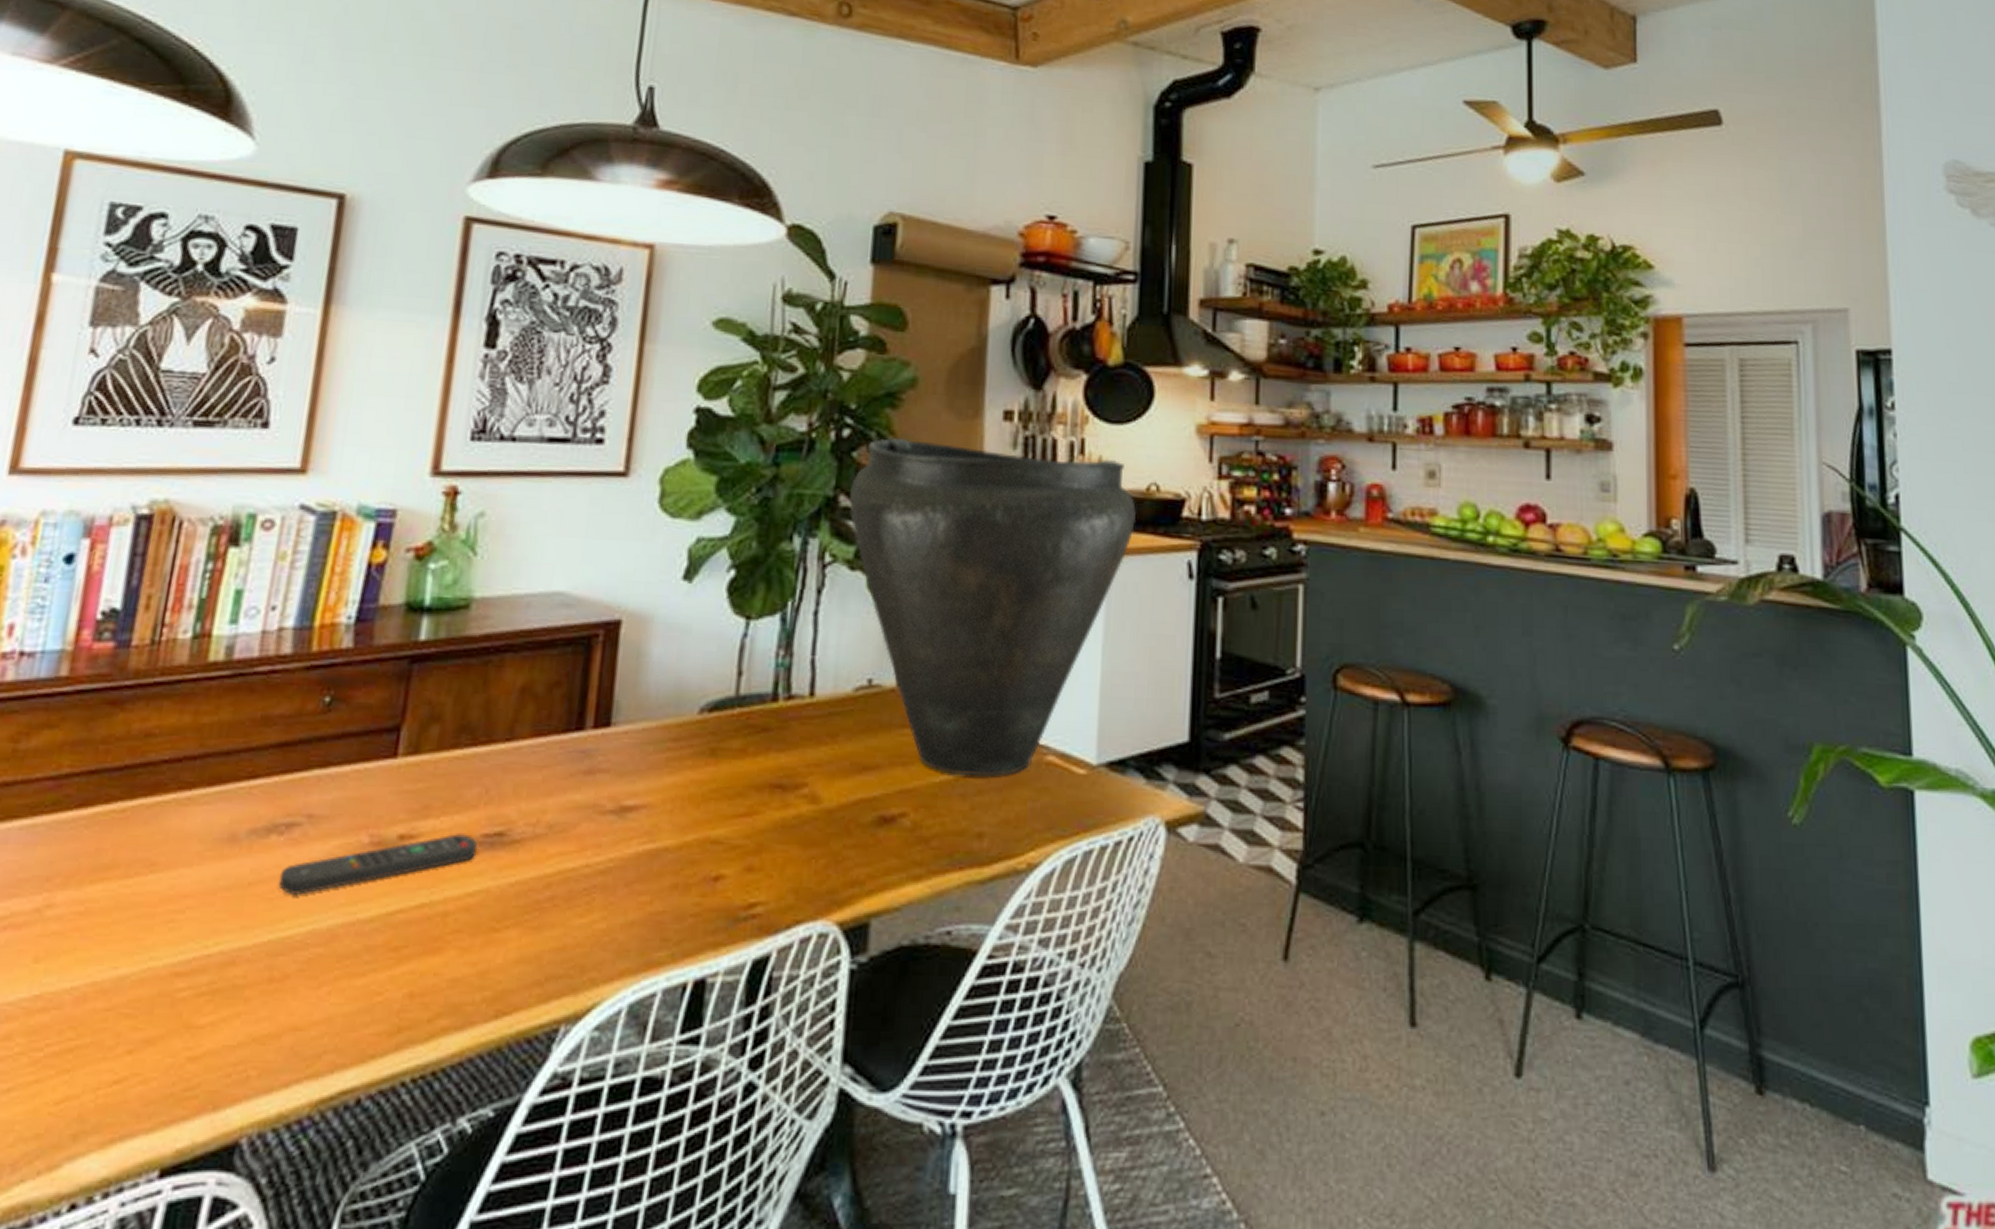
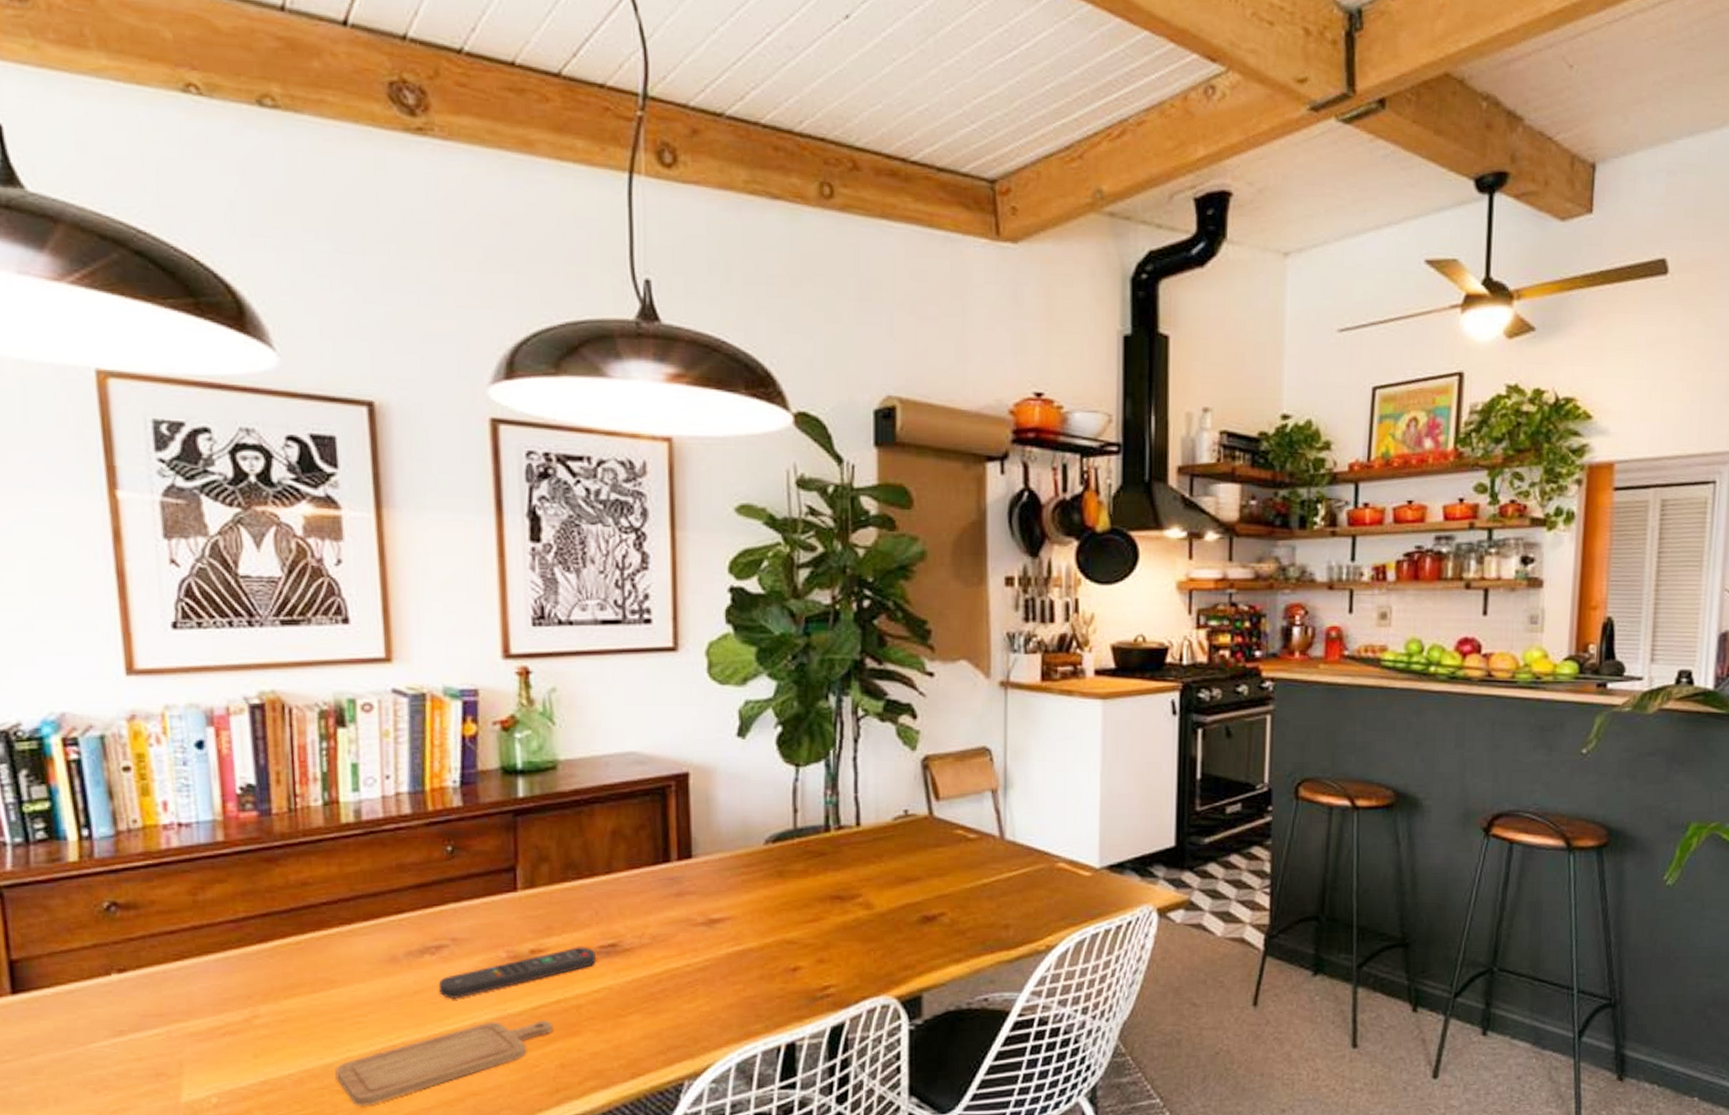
chopping board: none [127,929,409,1038] -> present [335,1020,552,1106]
vase: present [848,437,1136,777] -> none [874,605,1125,882]

